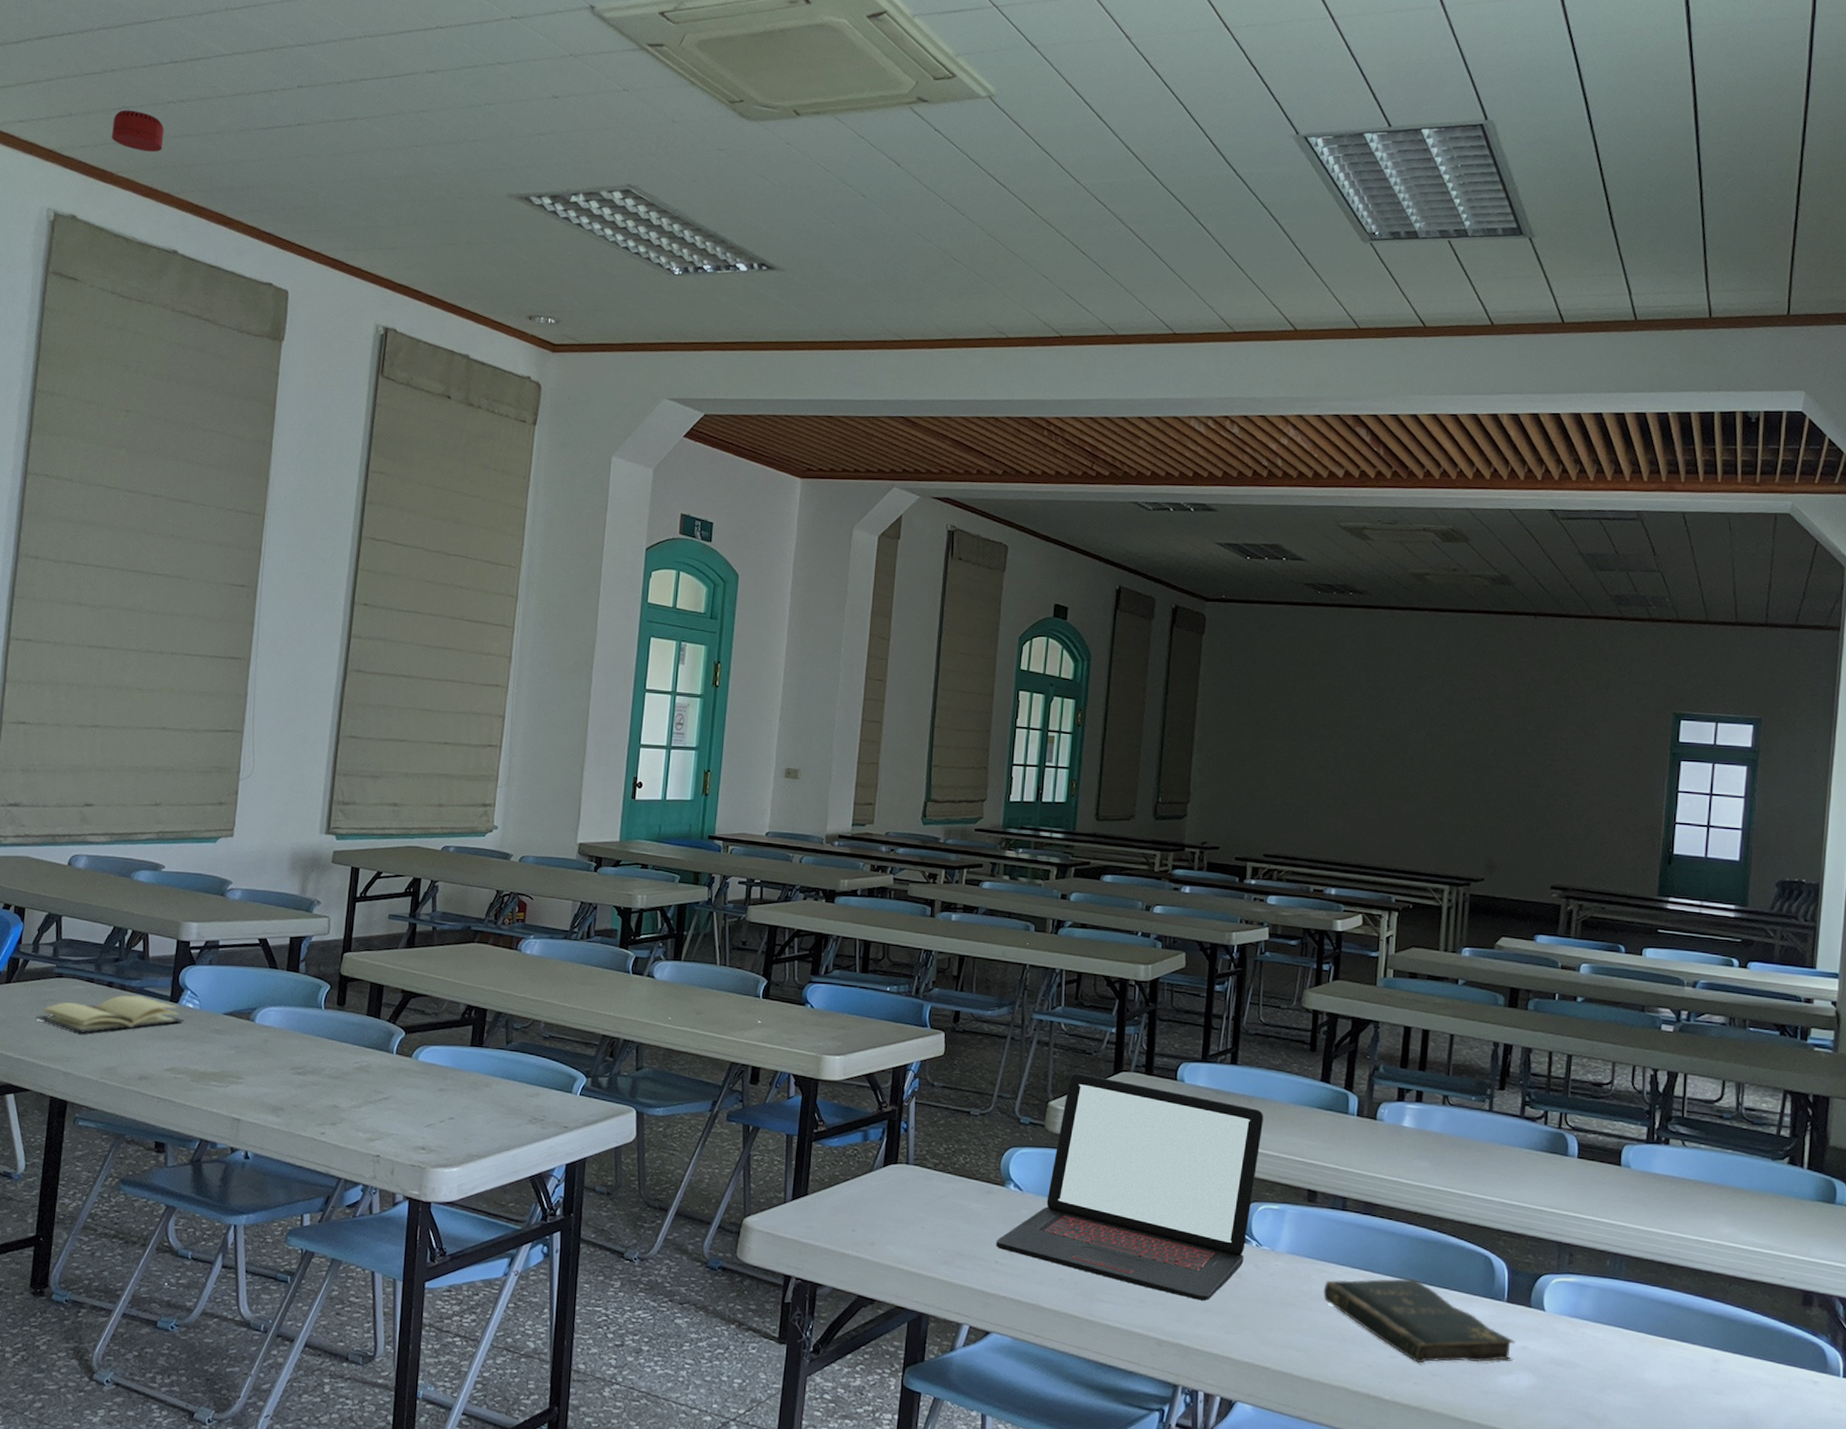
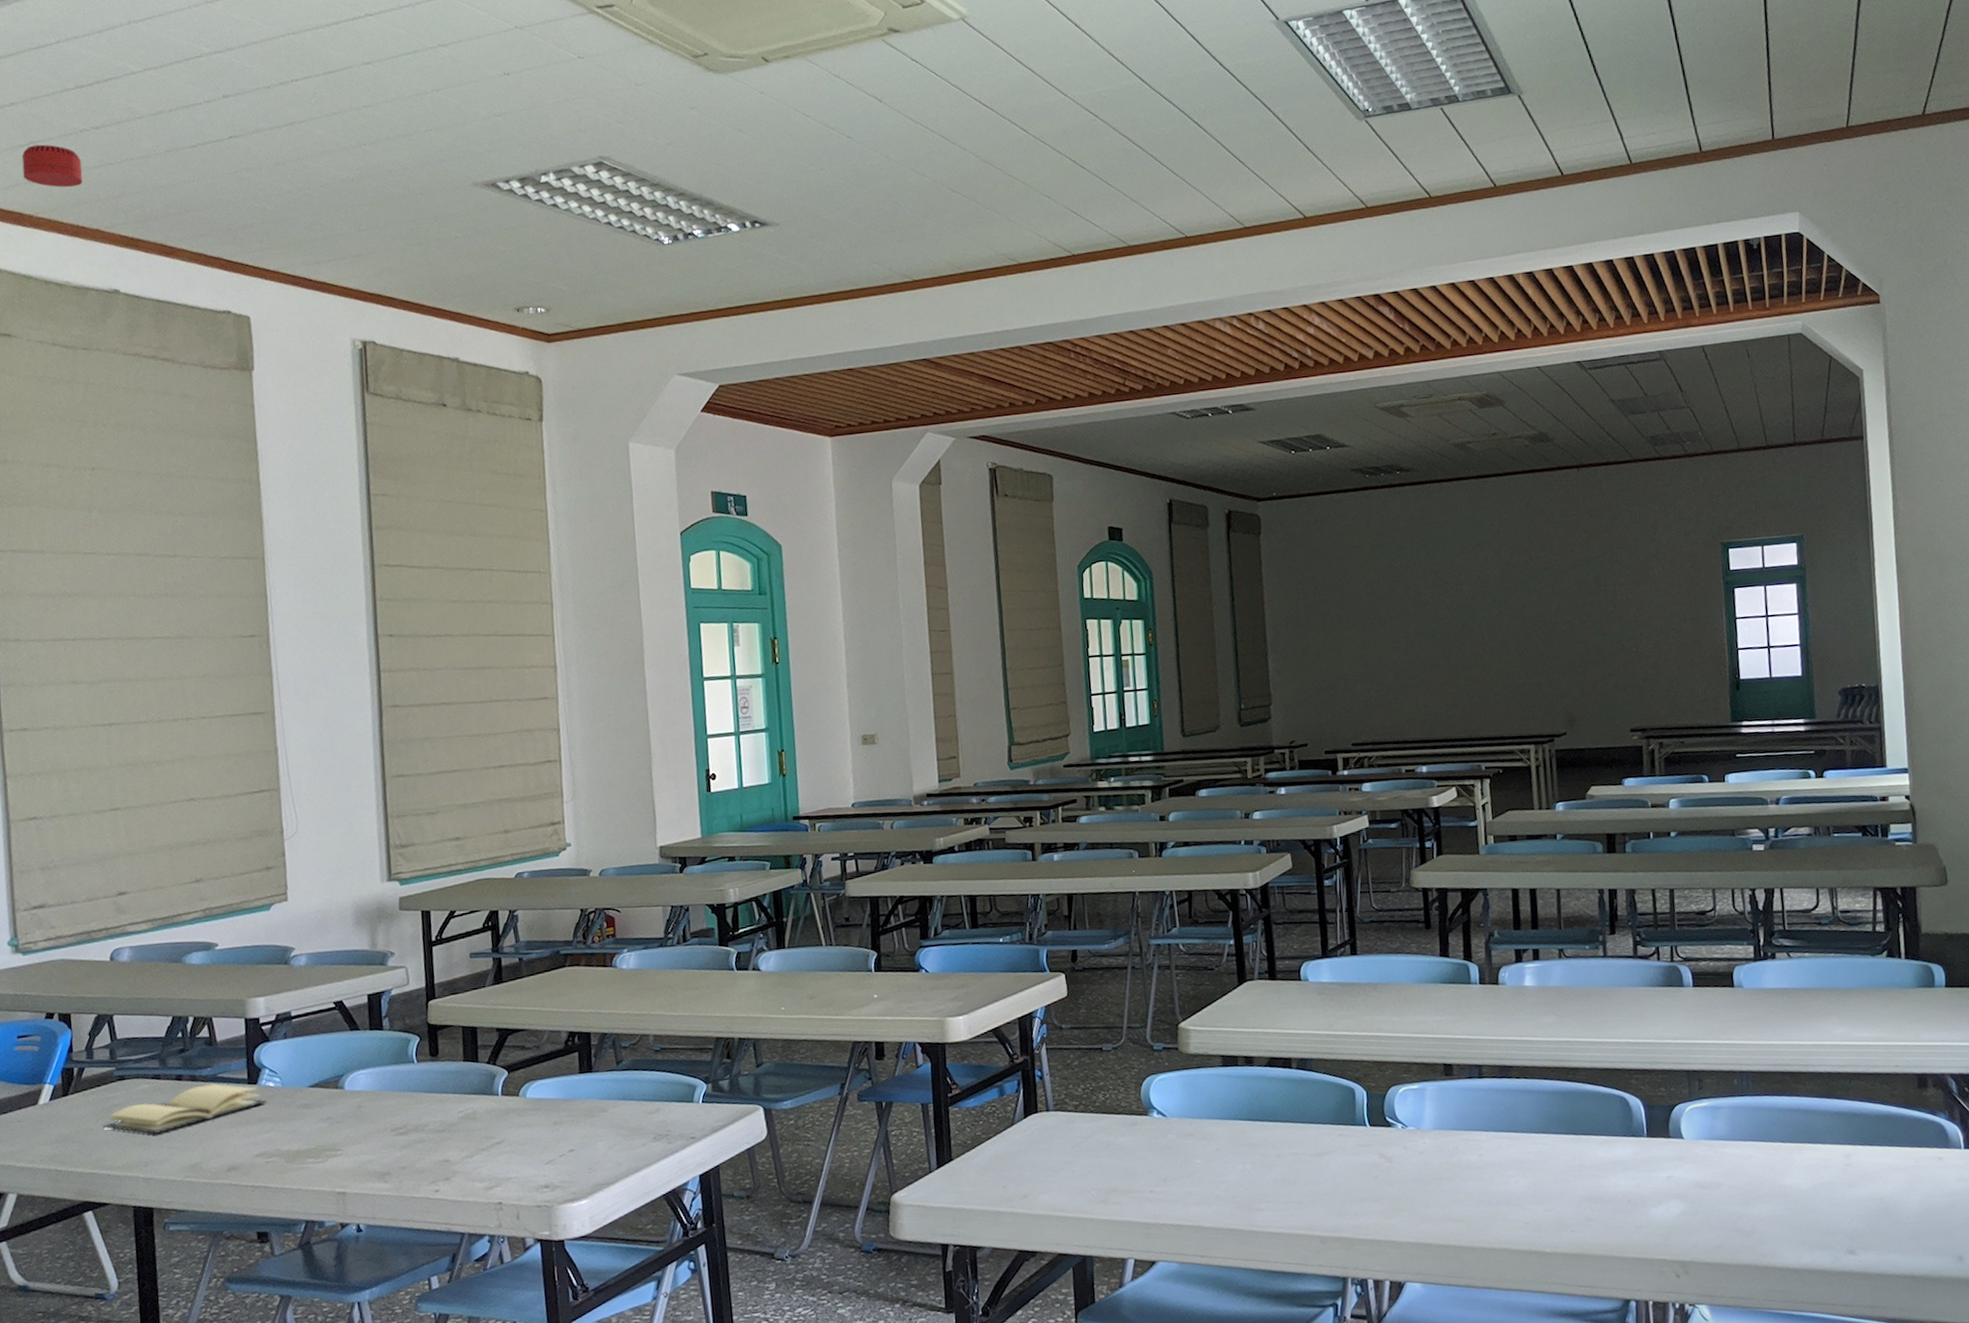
laptop: present [996,1072,1264,1301] -> none [1148,990,1392,1191]
bible: present [1323,1278,1516,1364] -> none [1472,1131,1661,1212]

